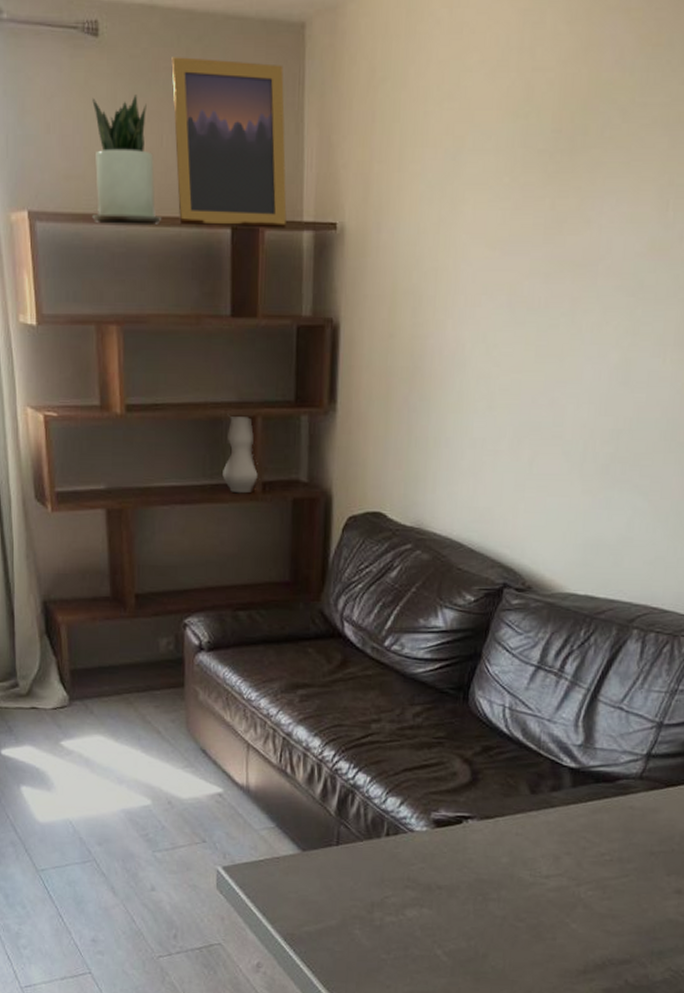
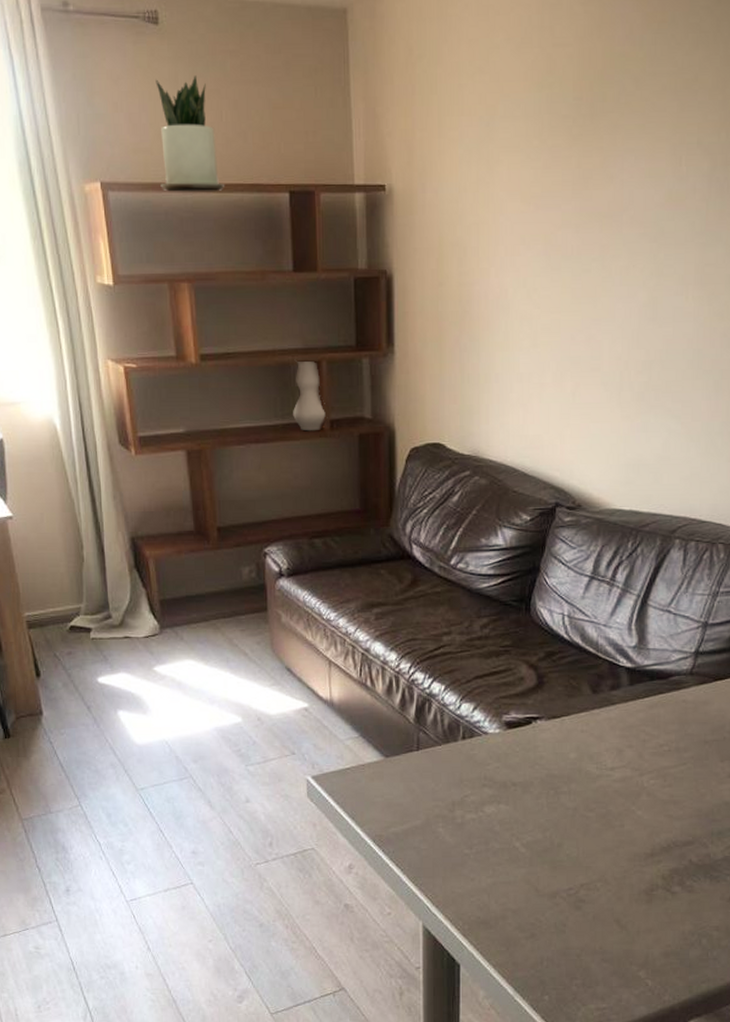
picture frame: present [171,57,287,229] -> none [227,41,339,192]

